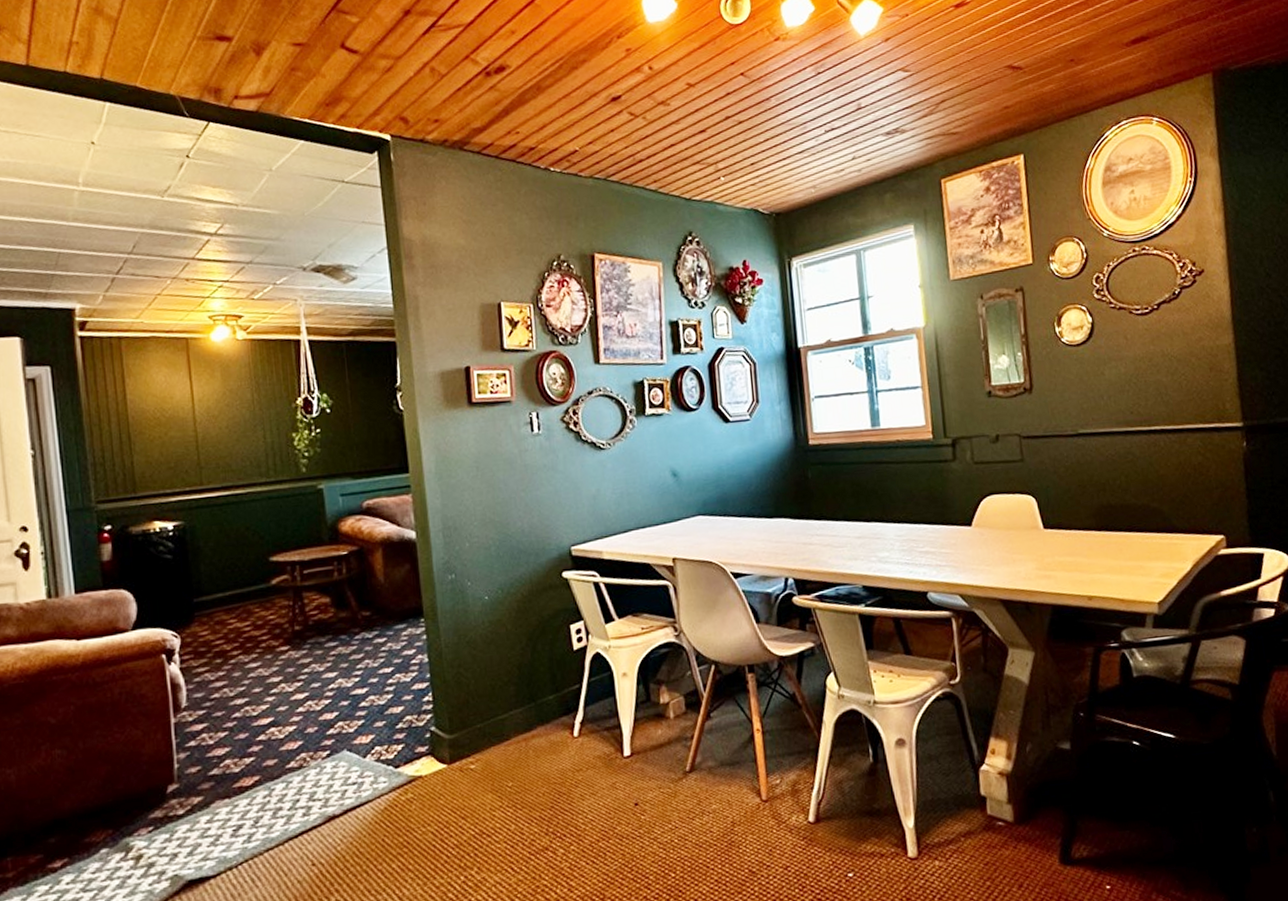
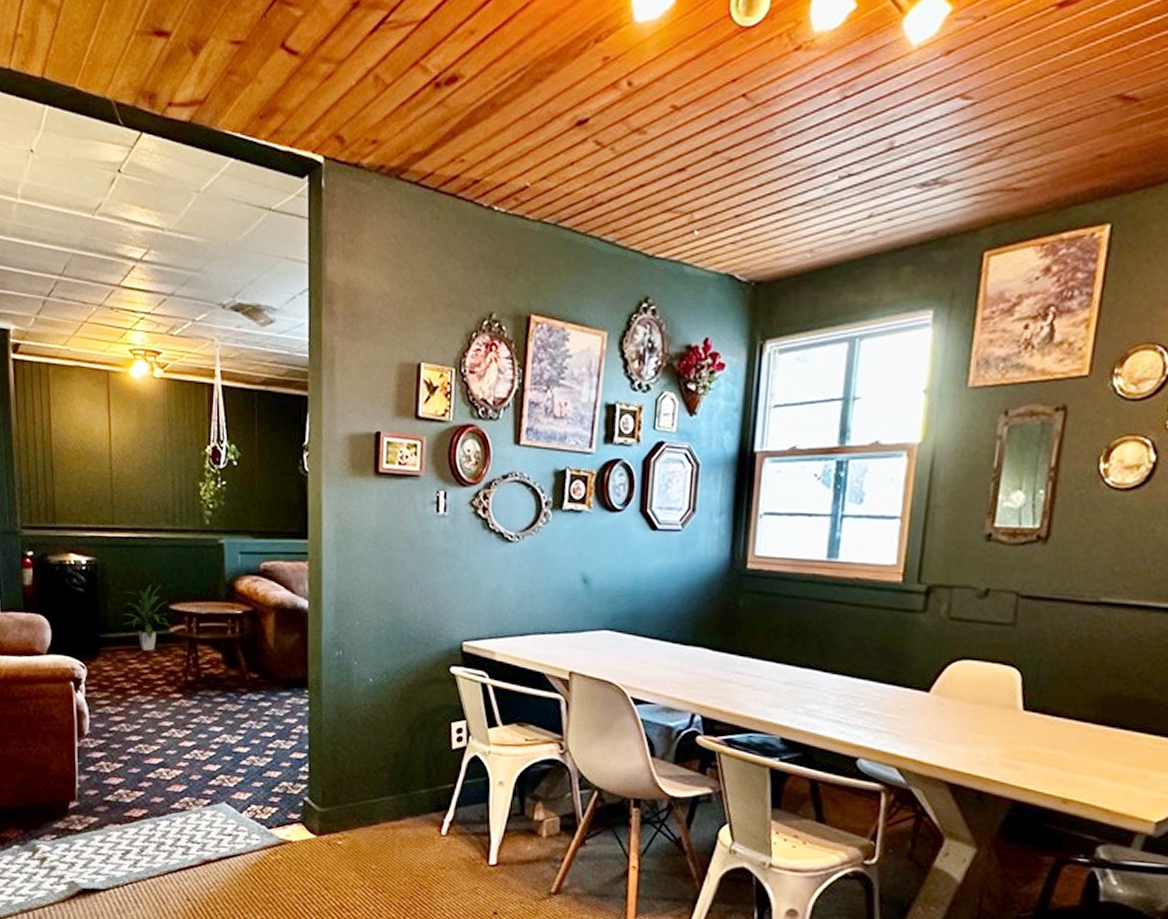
indoor plant: none [214,538,272,608] -> present [119,584,171,651]

